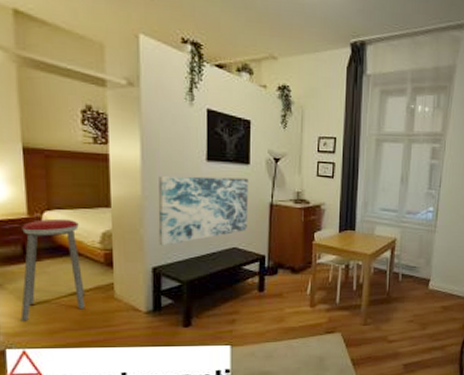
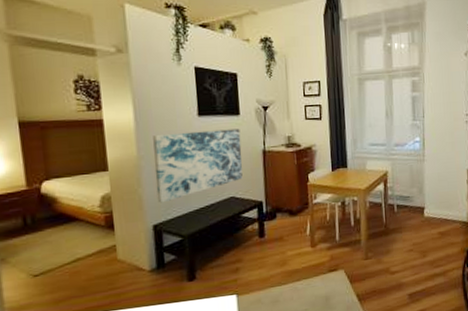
music stool: present [20,218,85,321] -> none [21,186,89,294]

